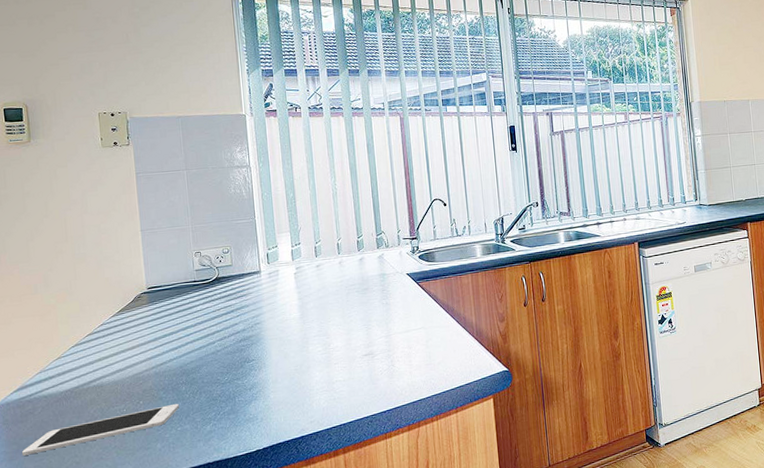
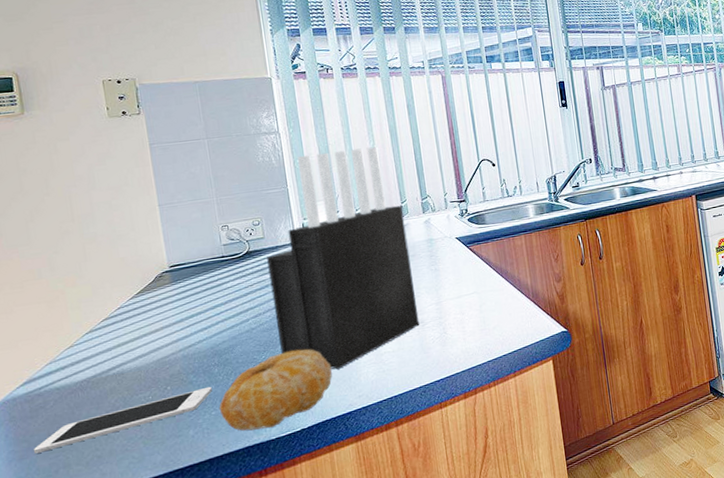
fruit: none [184,373,287,448] -> present [218,349,332,431]
knife block: none [234,183,370,395] -> present [267,146,420,370]

